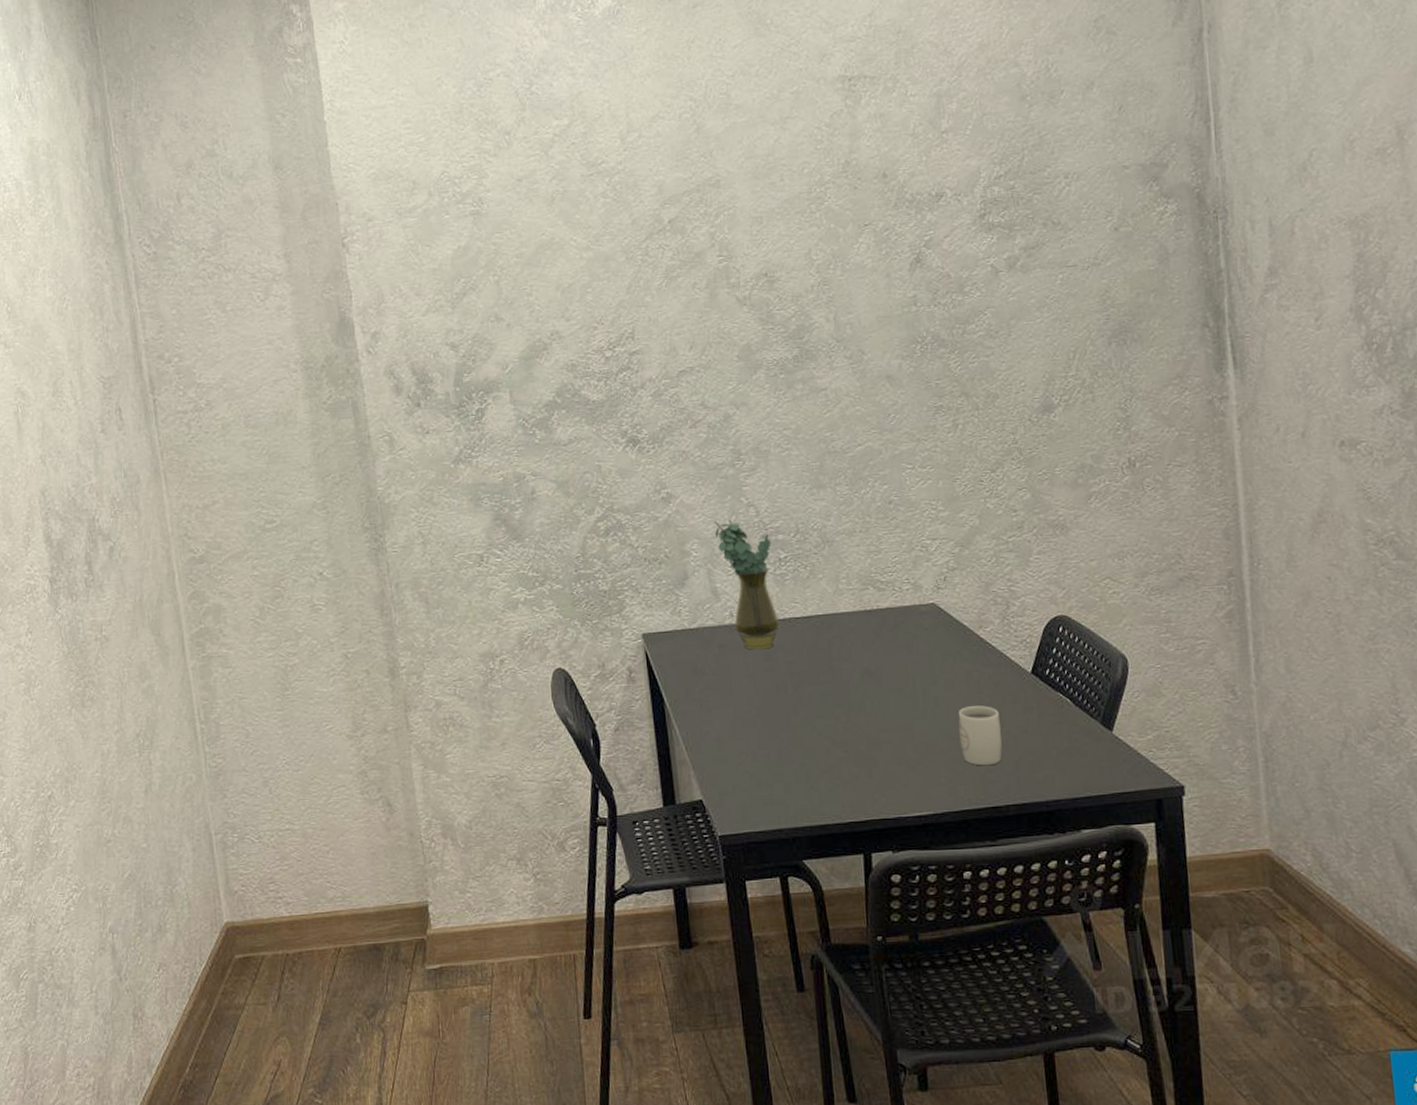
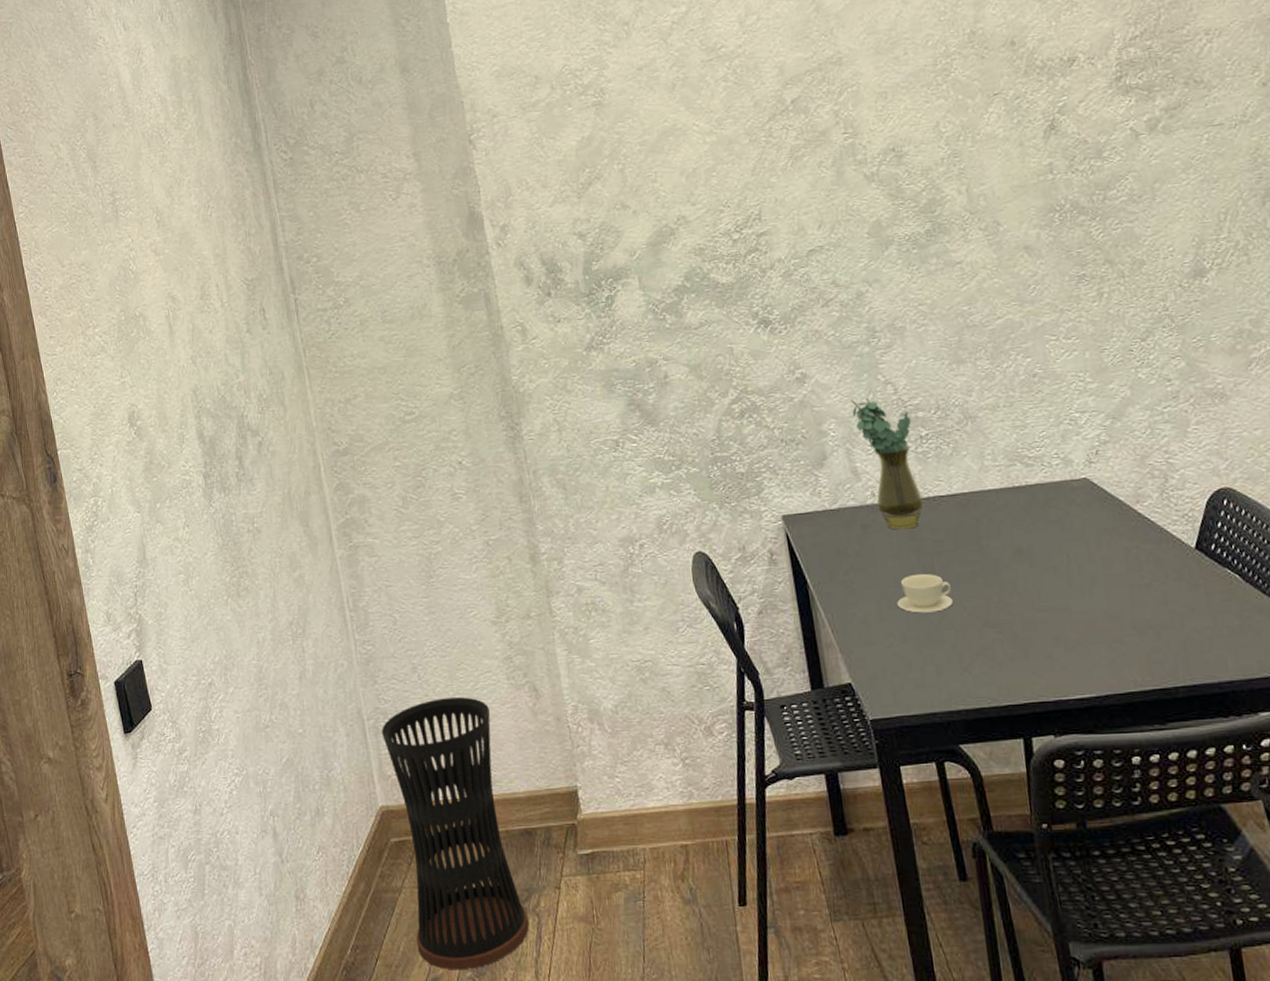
umbrella stand: none [229,812,374,1086] -> present [381,697,529,969]
teacup: none [750,693,804,732] -> present [897,573,954,613]
mug: present [958,705,1003,766] -> none [1117,583,1168,646]

